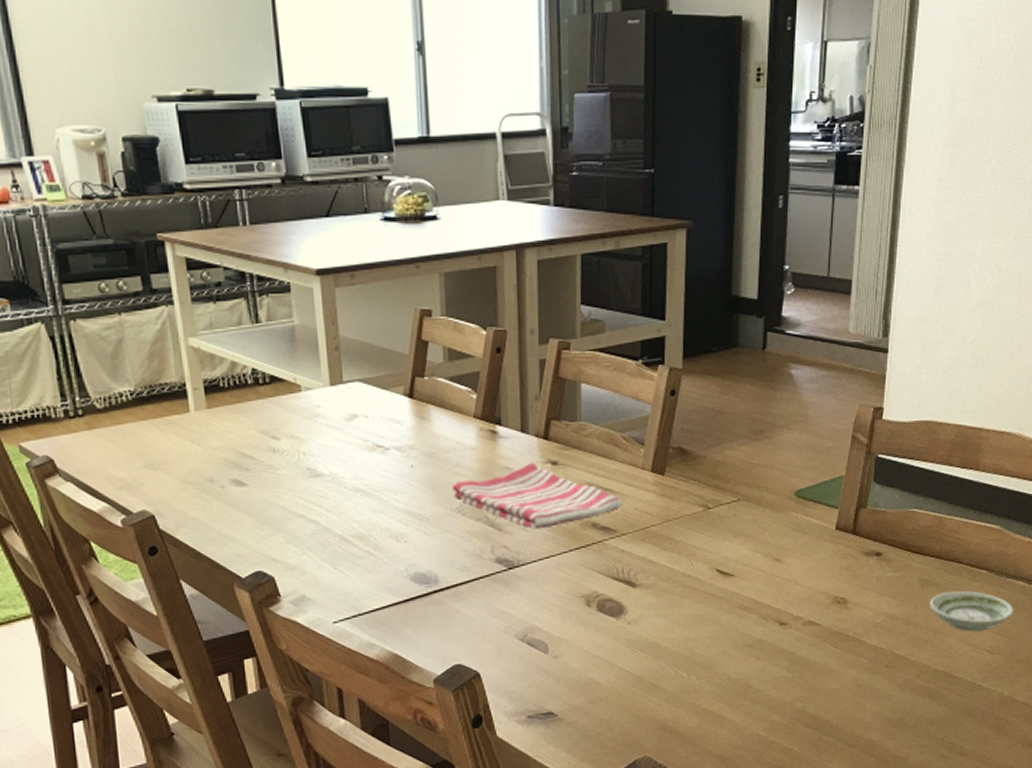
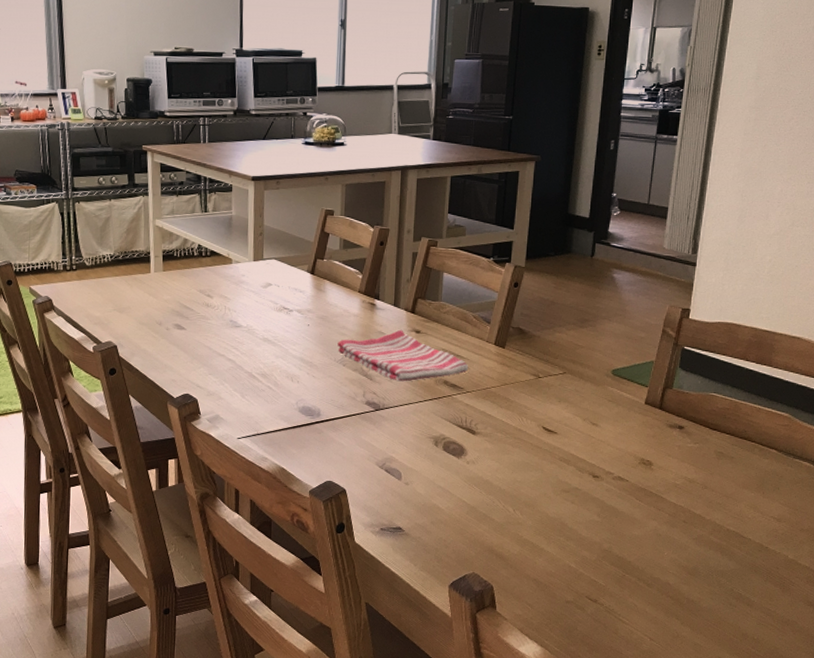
saucer: present [929,590,1014,632] -> none [723,464,800,501]

